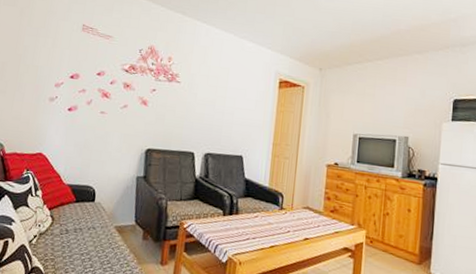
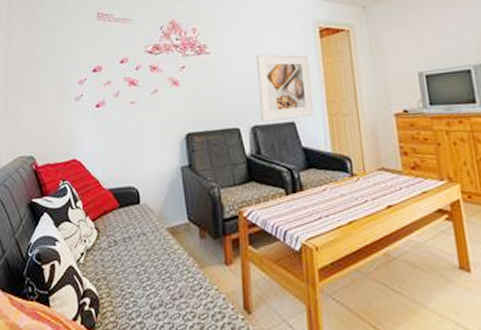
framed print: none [214,91,265,154] -> present [256,53,314,121]

